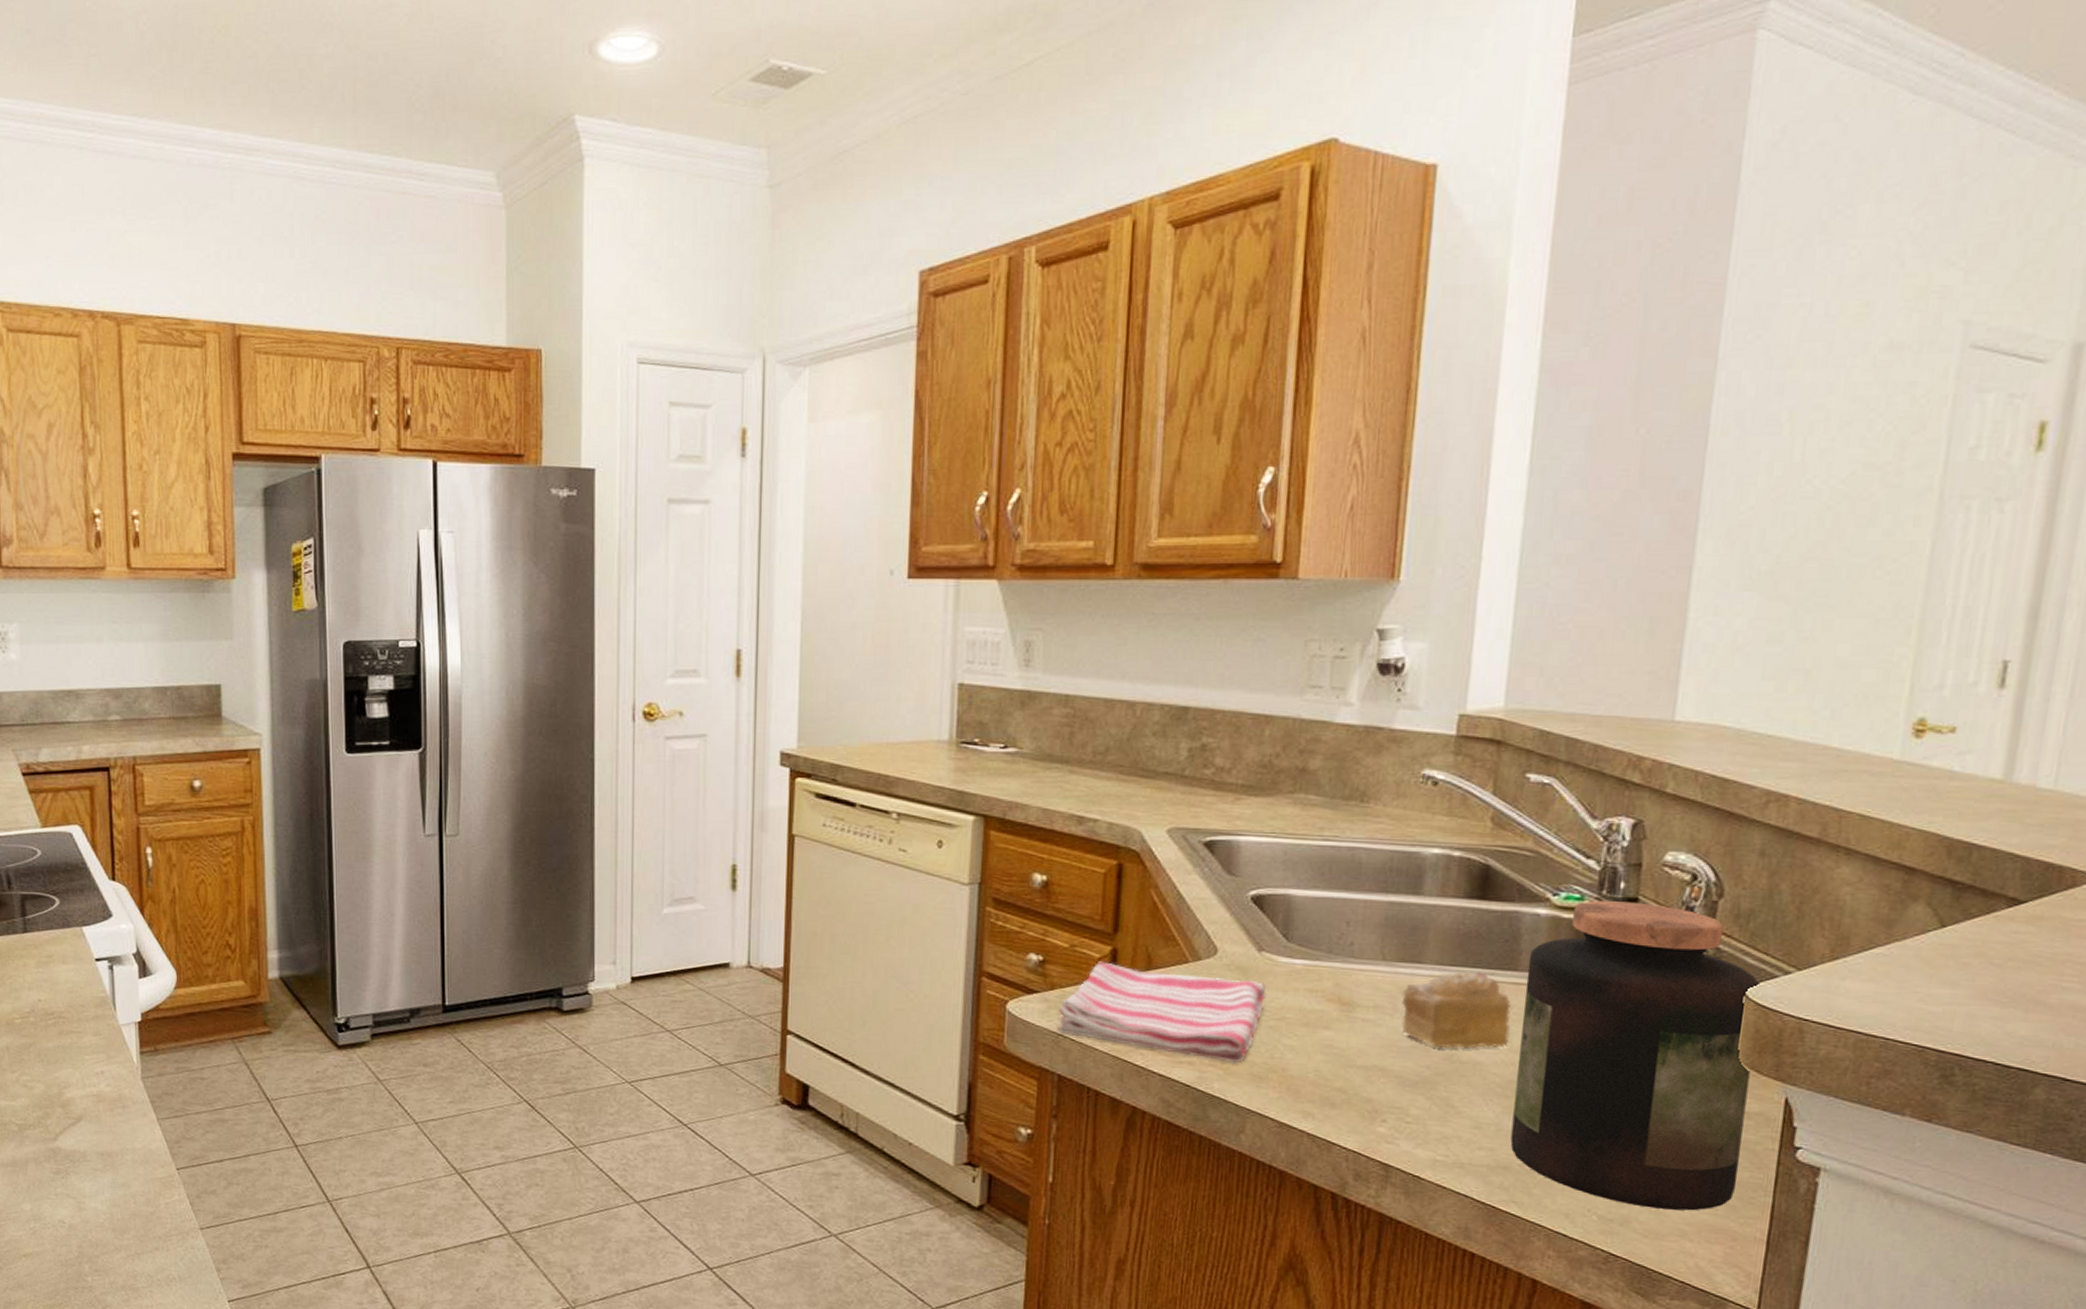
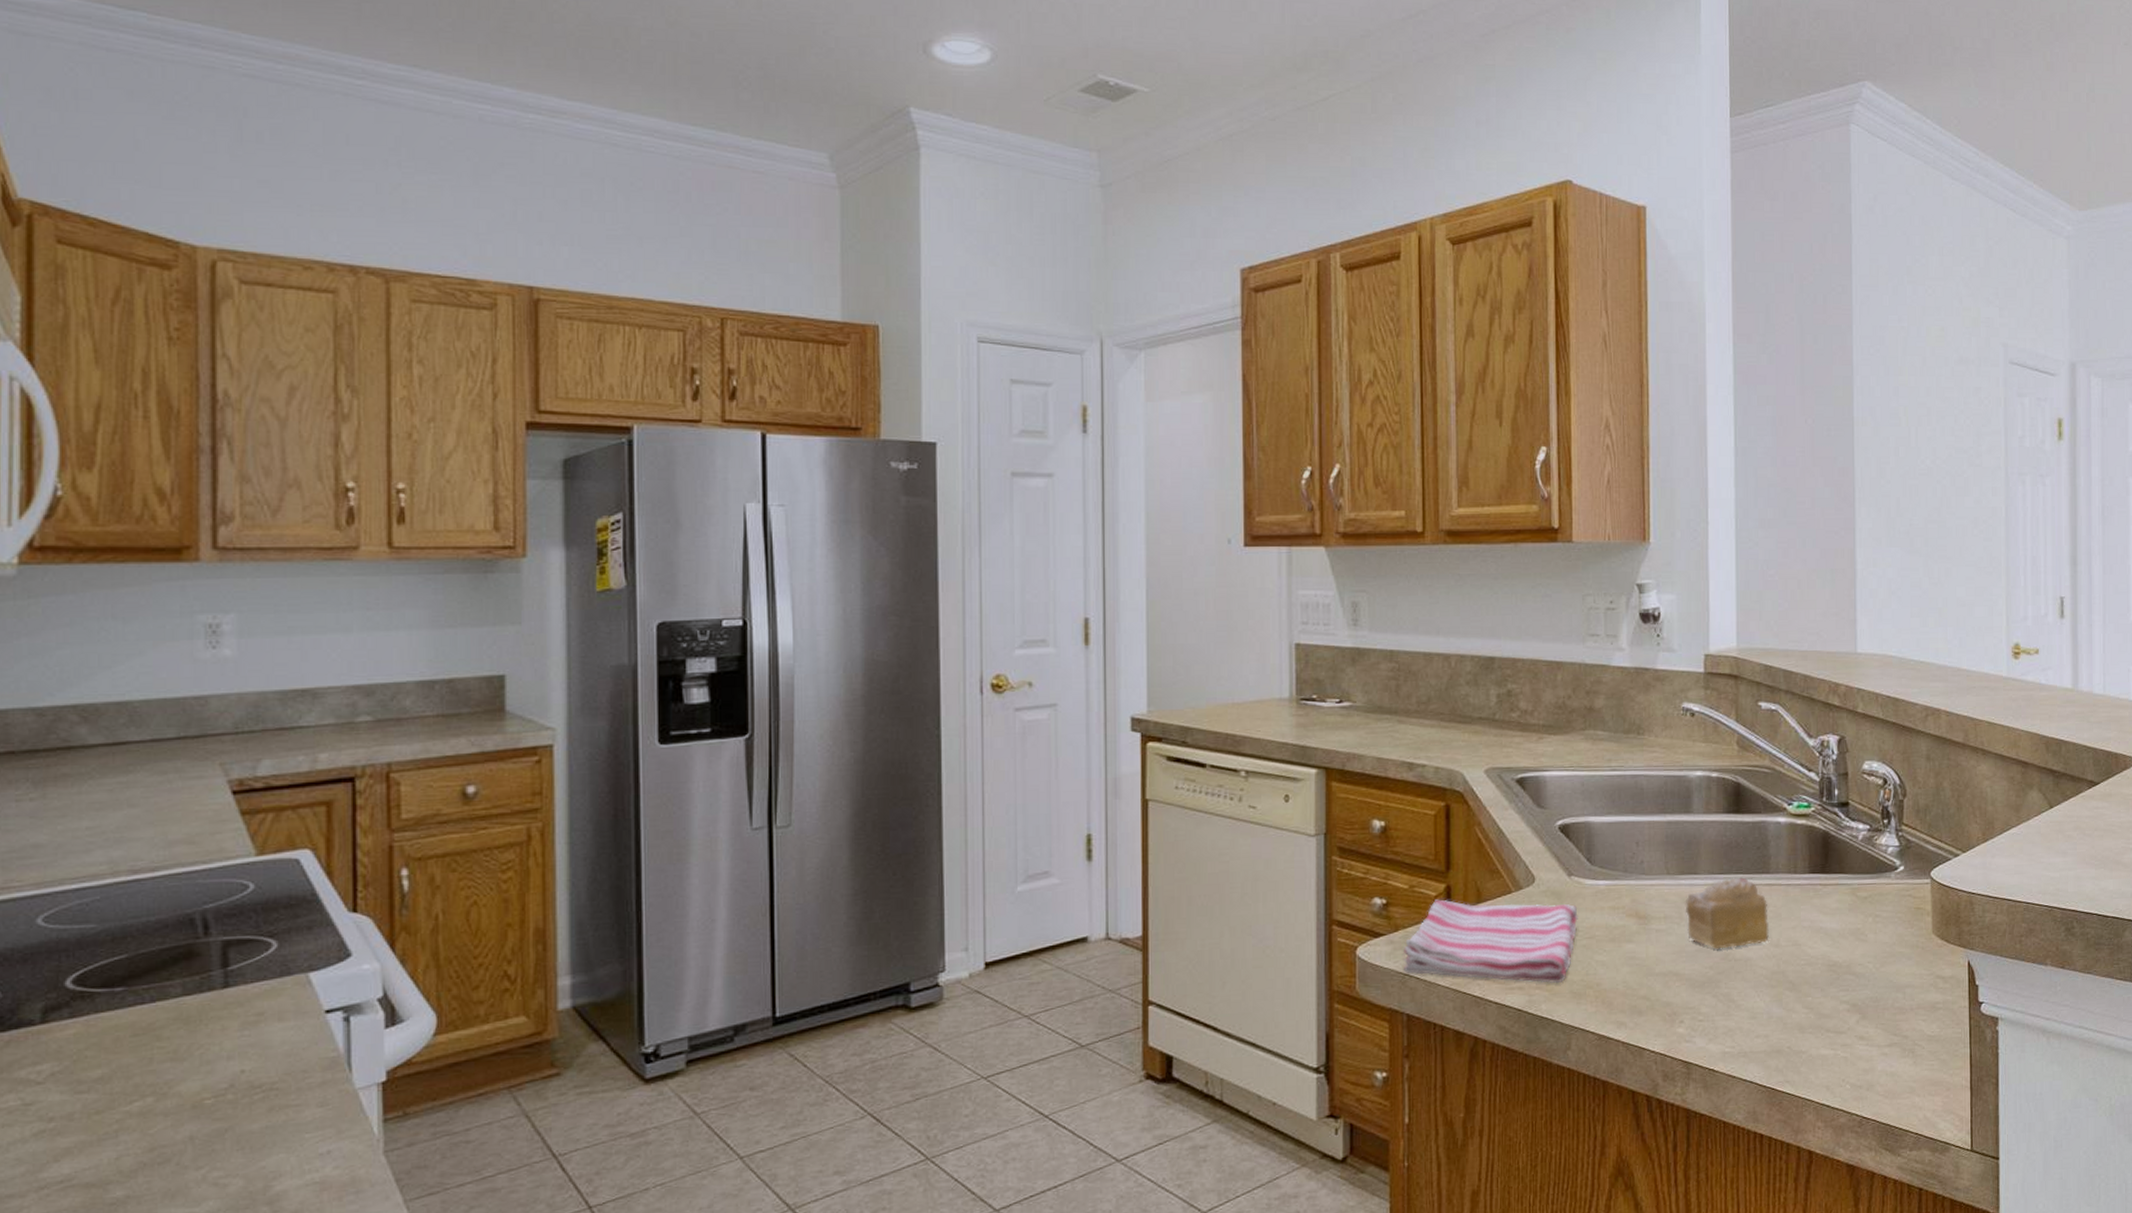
jar: present [1510,900,1761,1211] -> none [1776,806,1943,1071]

